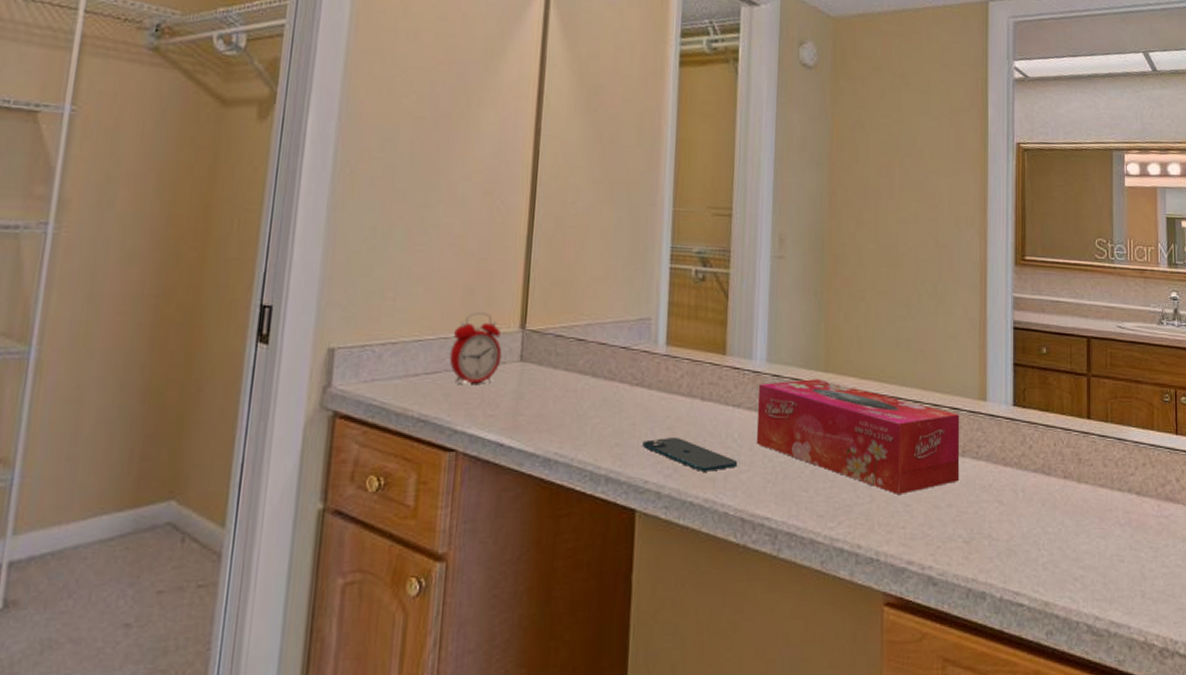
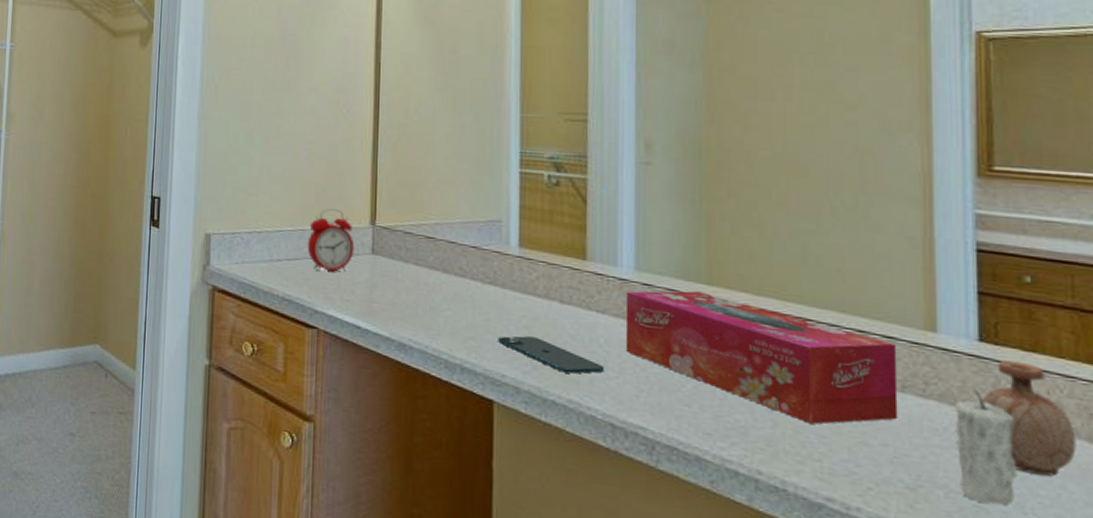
candle: none [996,444,1035,546] -> present [954,385,1018,507]
perfume bottle: none [1014,420,1071,515] -> present [982,360,1077,477]

